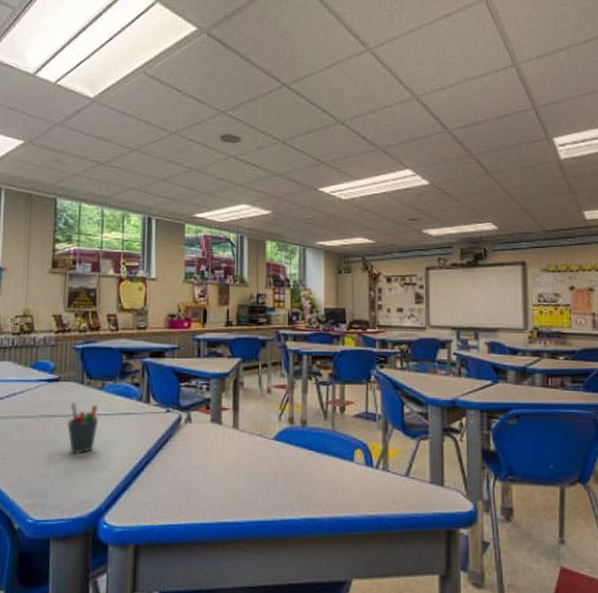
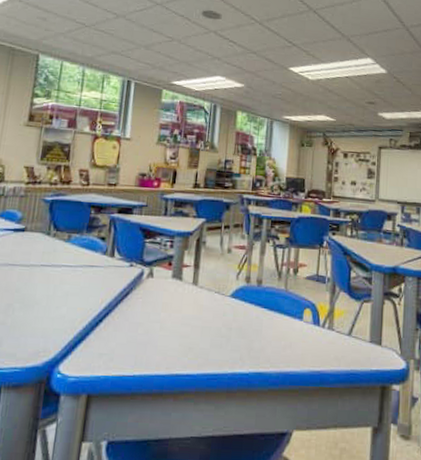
pen holder: present [67,402,99,453] -> none [29,252,63,303]

